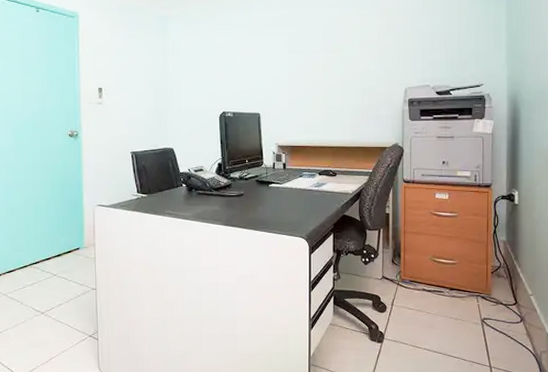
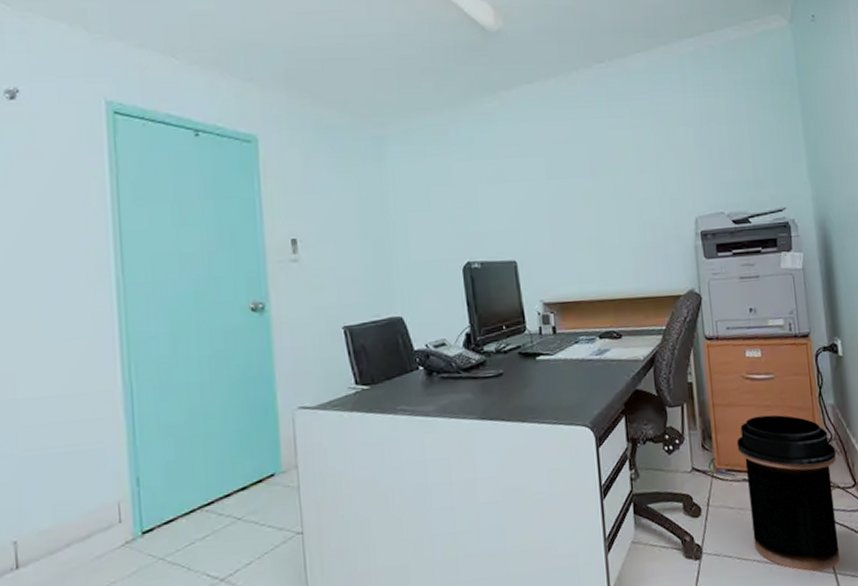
trash can: none [420,244,503,363] -> present [736,414,840,571]

